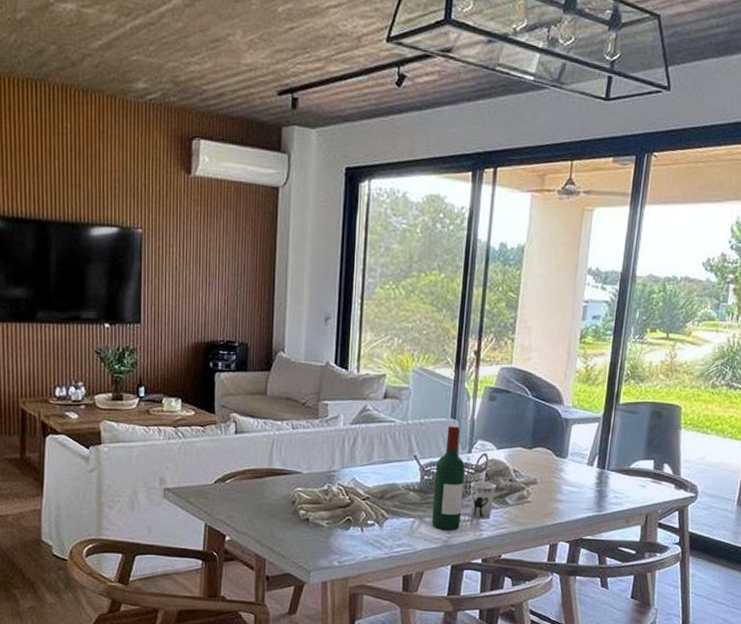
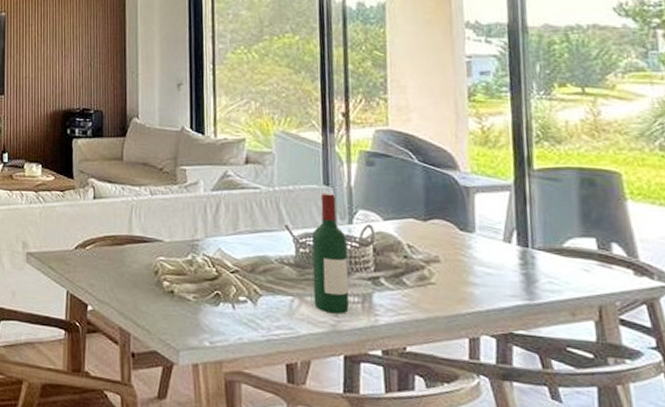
cup: present [470,482,497,520] -> none [356,257,389,303]

